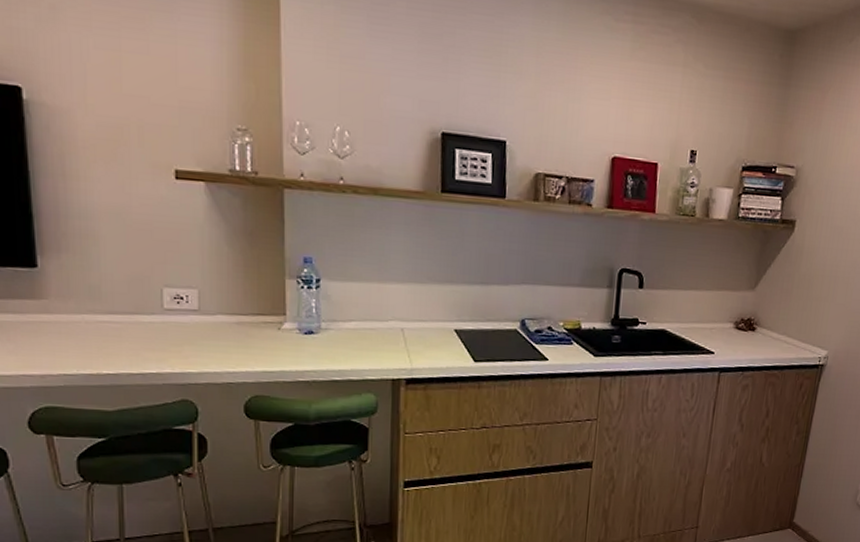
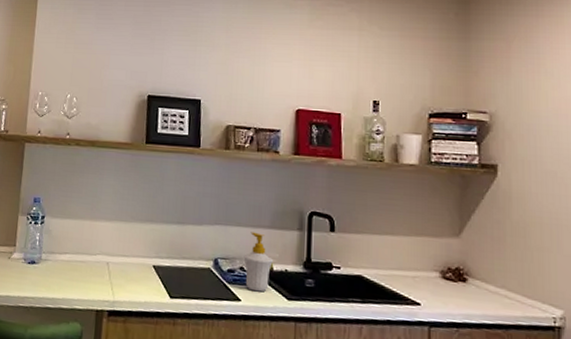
soap bottle: none [552,291,582,351] -> present [243,232,273,292]

